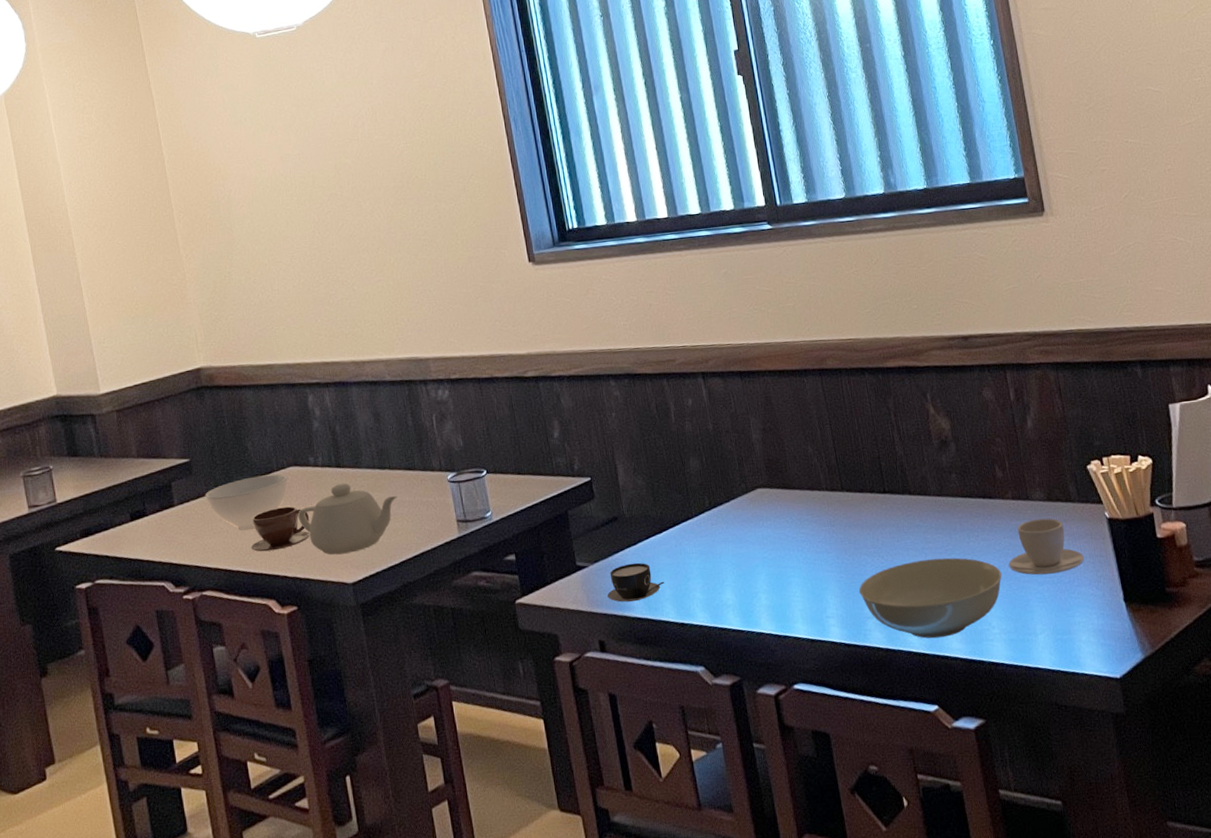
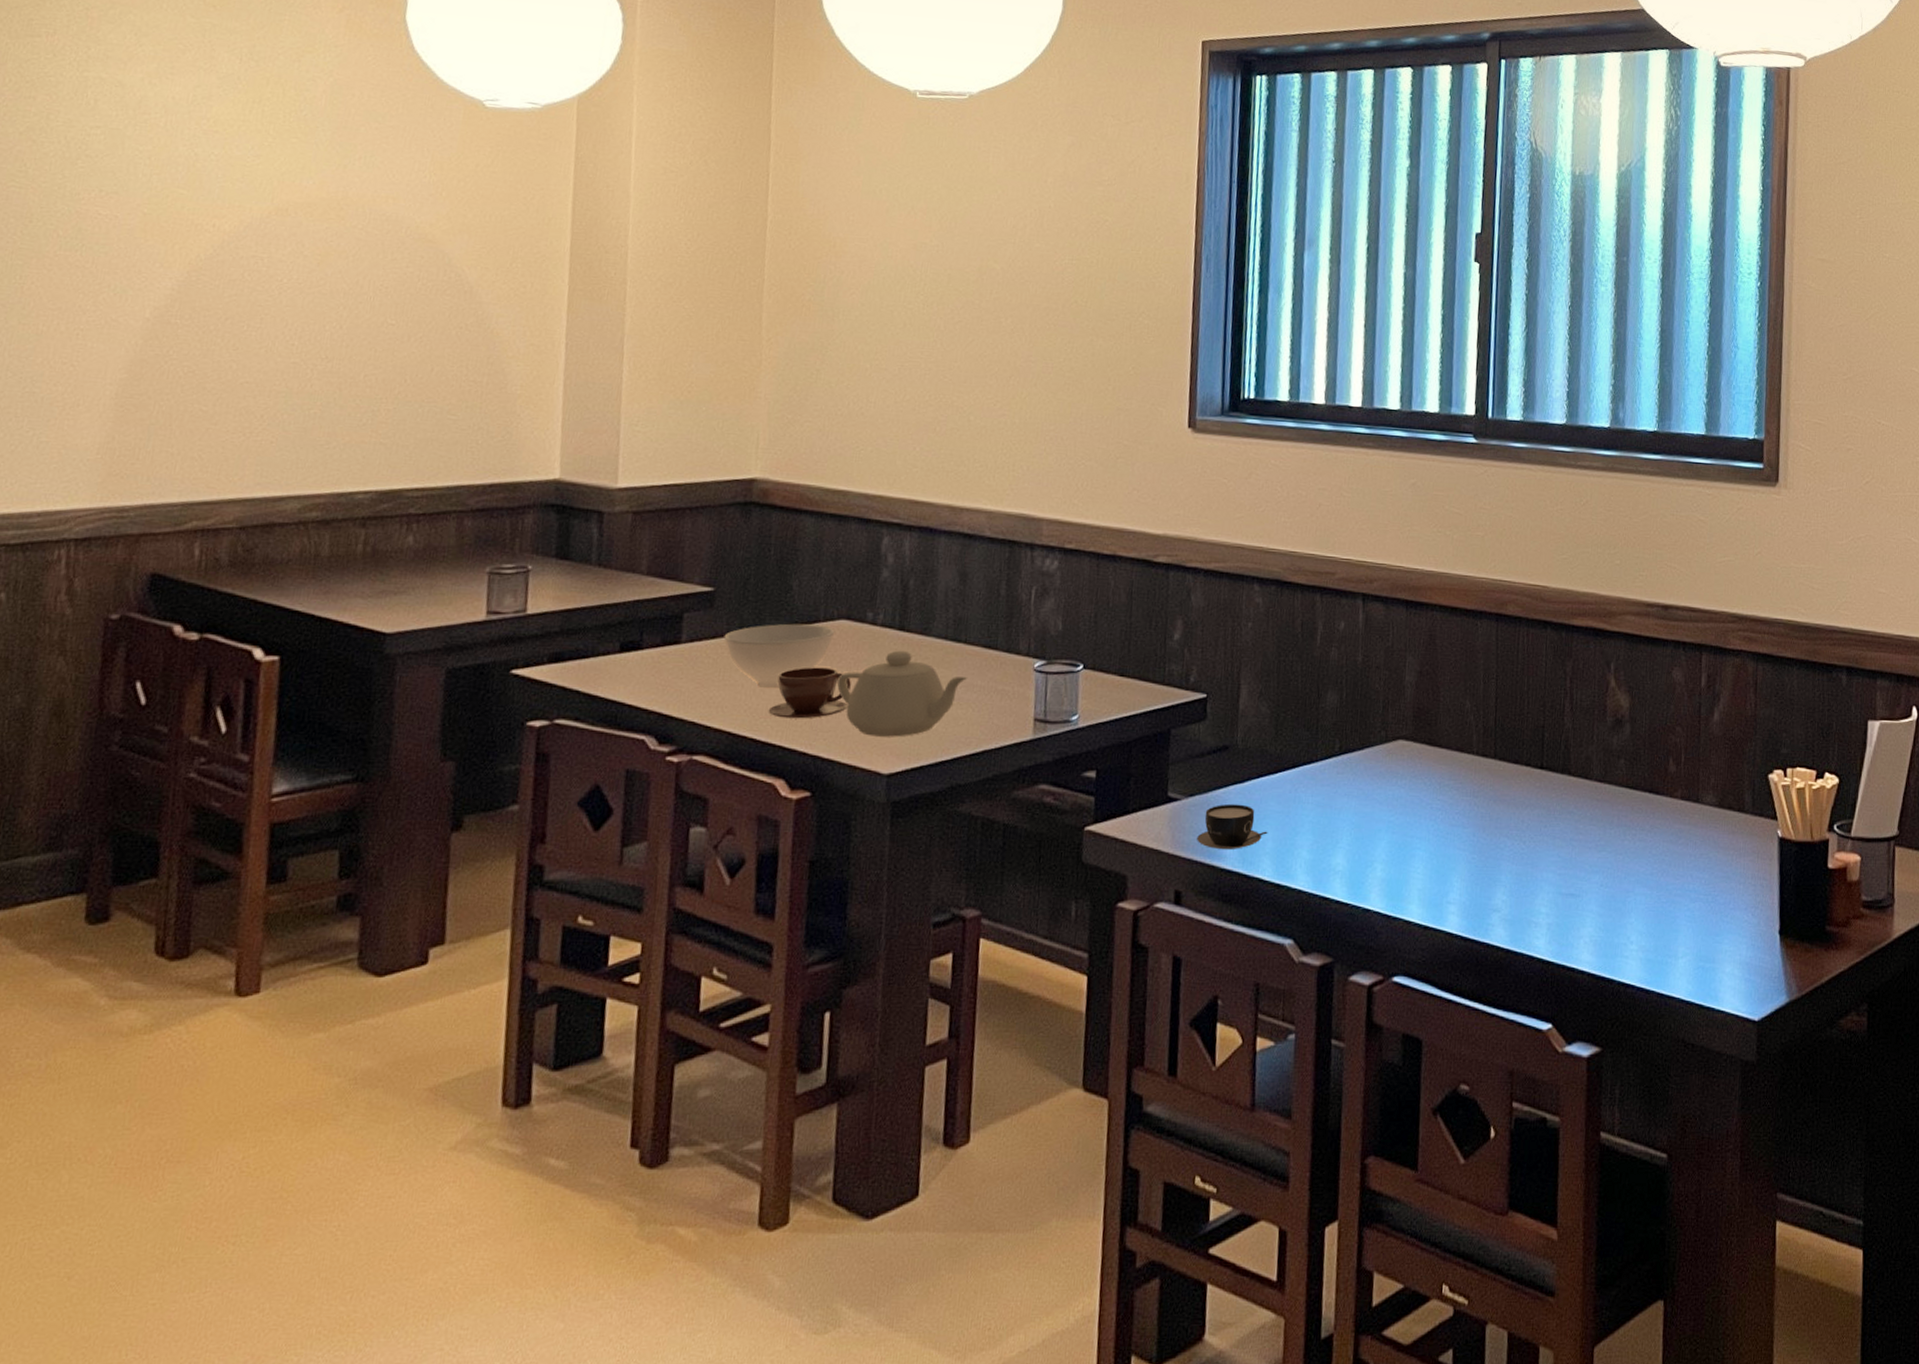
bowl: present [858,557,1002,639] -> none [1489,853,1653,946]
teacup: present [1008,518,1085,575] -> none [1662,826,1747,891]

